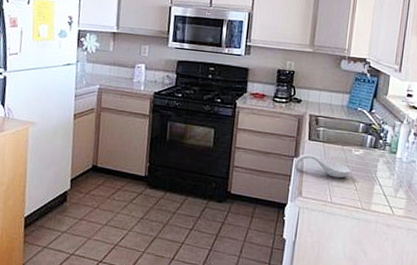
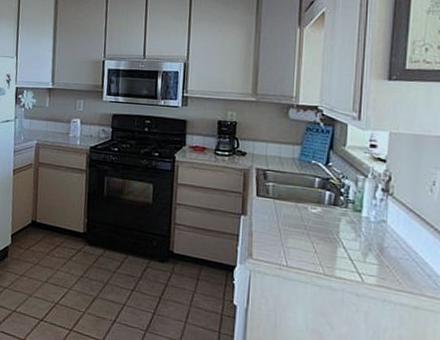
spoon rest: present [294,153,351,178] -> none [242,210,308,239]

